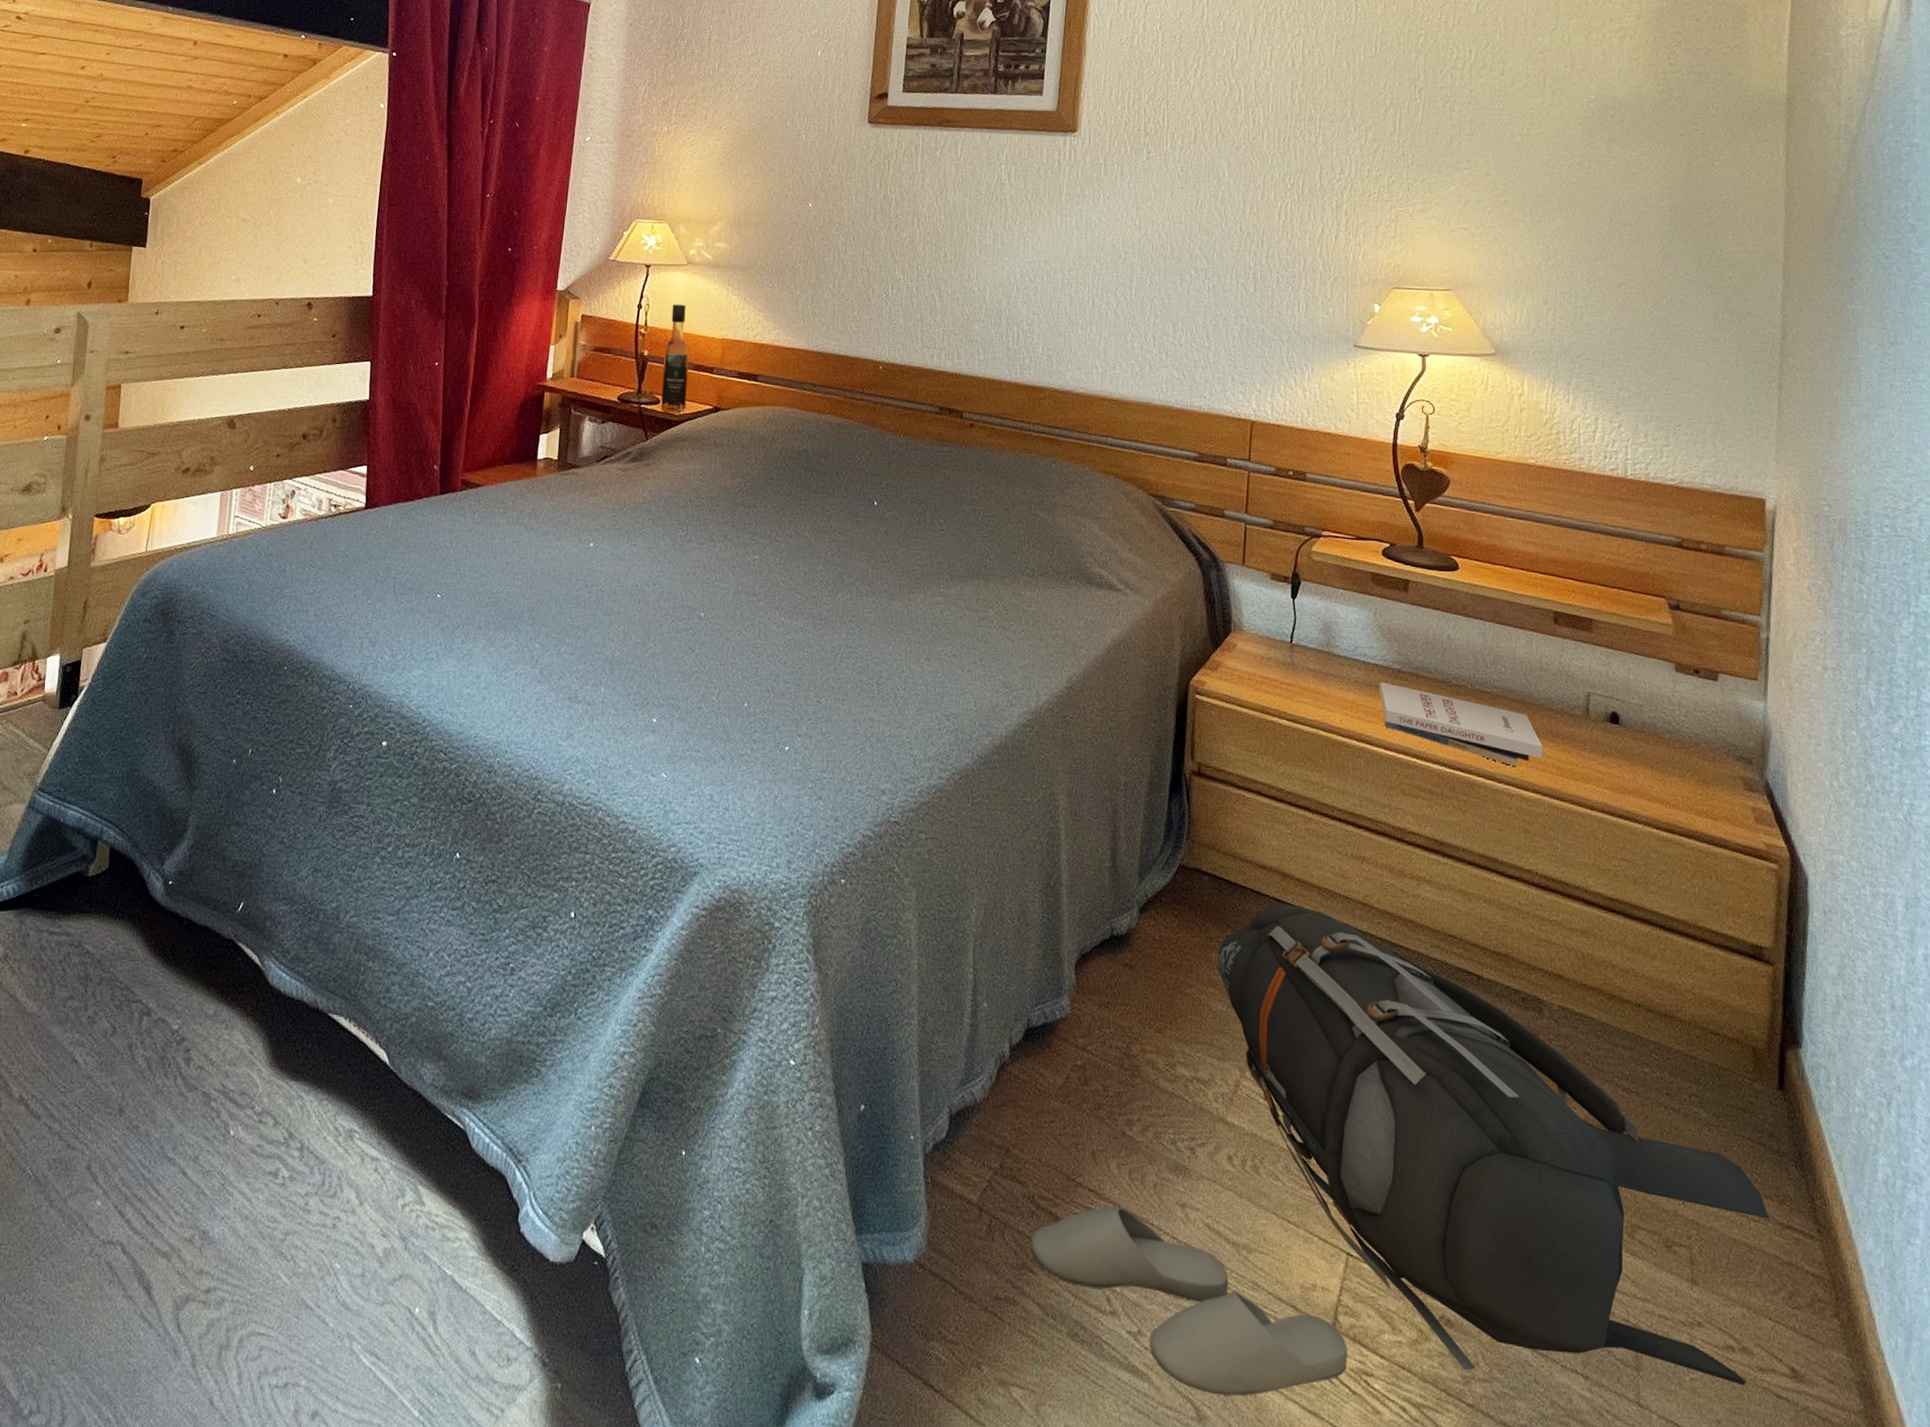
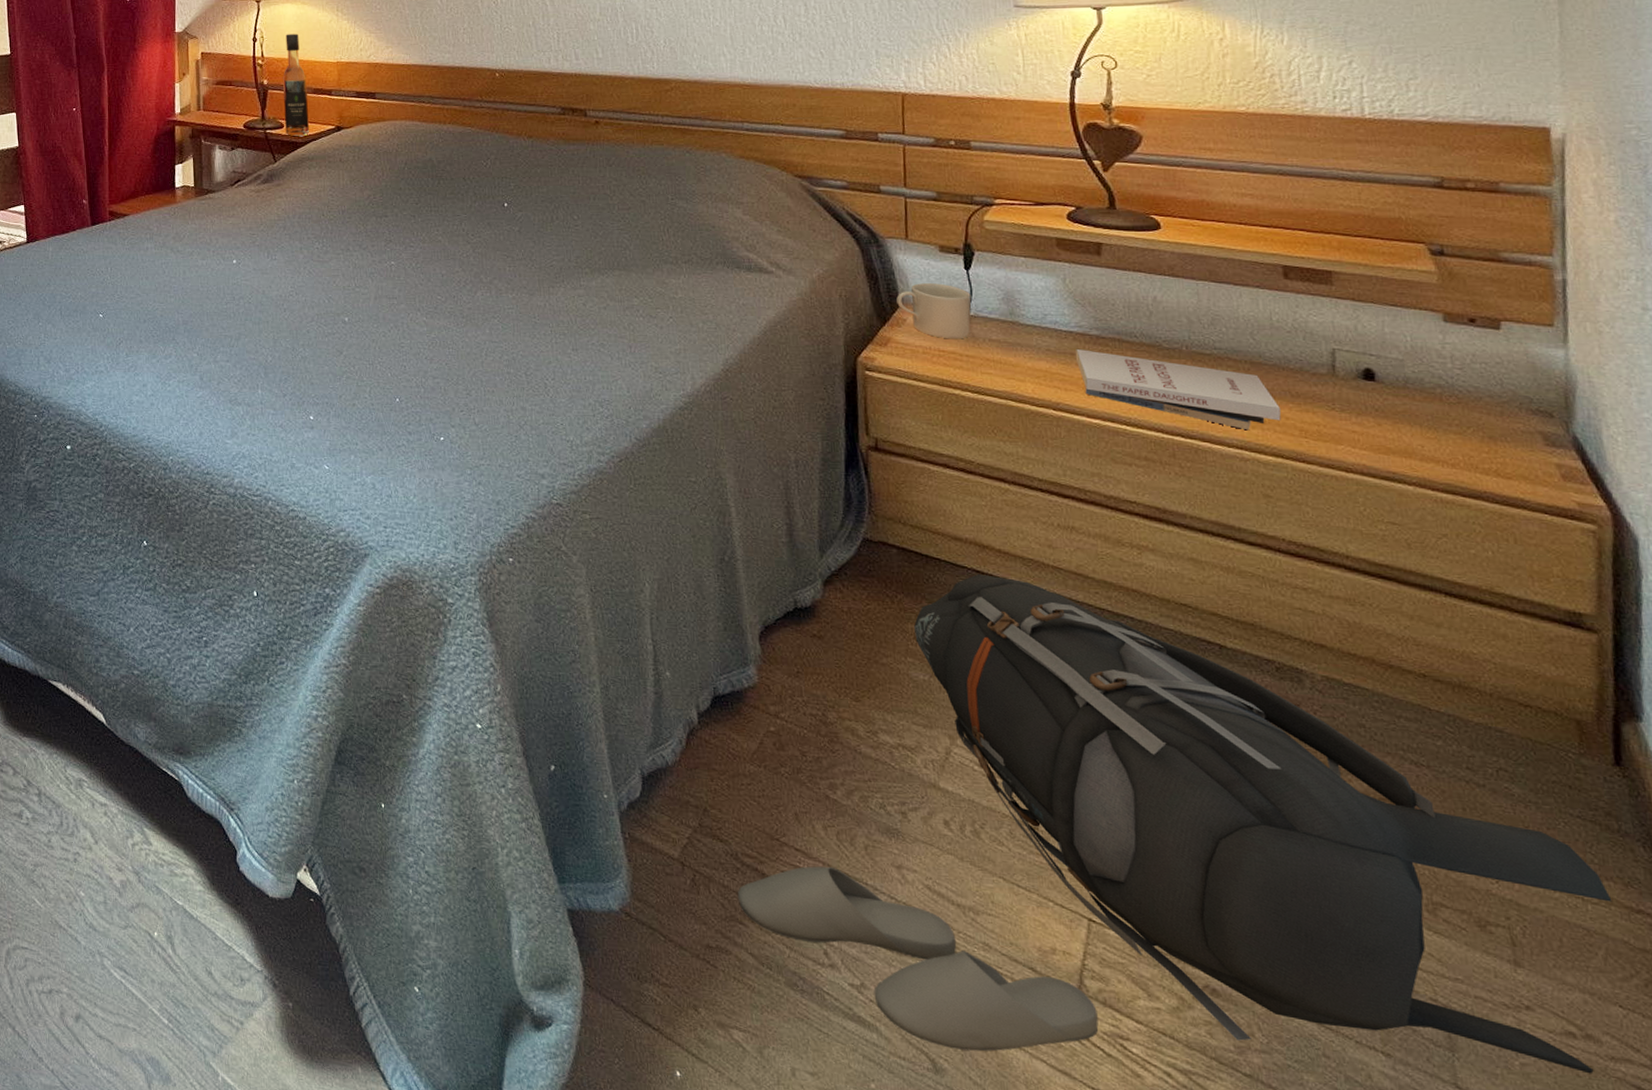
mug: none [1230,609,1295,667] -> present [896,283,972,339]

